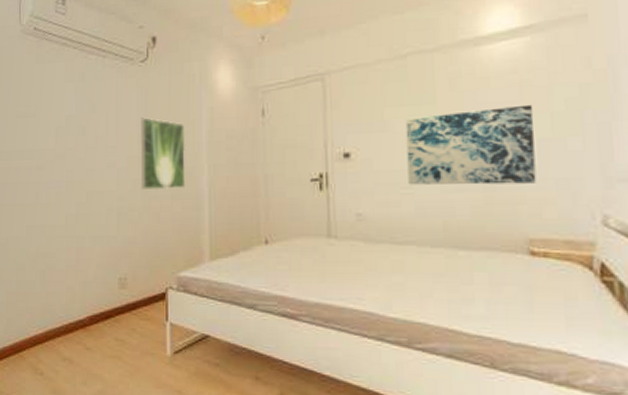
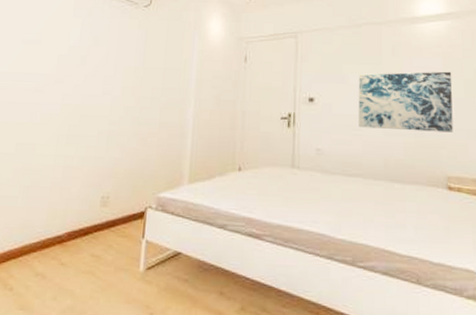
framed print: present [141,117,186,191] -> none [133,54,178,118]

